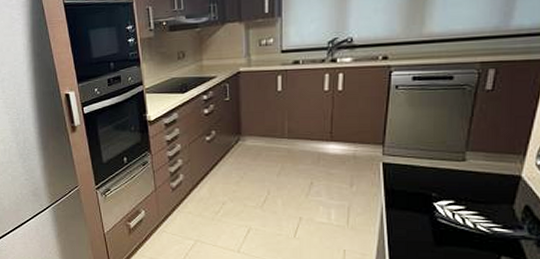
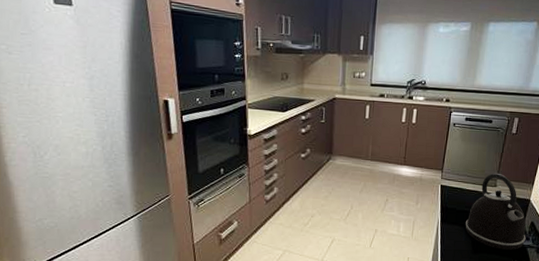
kettle: none [421,143,518,242] -> present [465,173,526,250]

